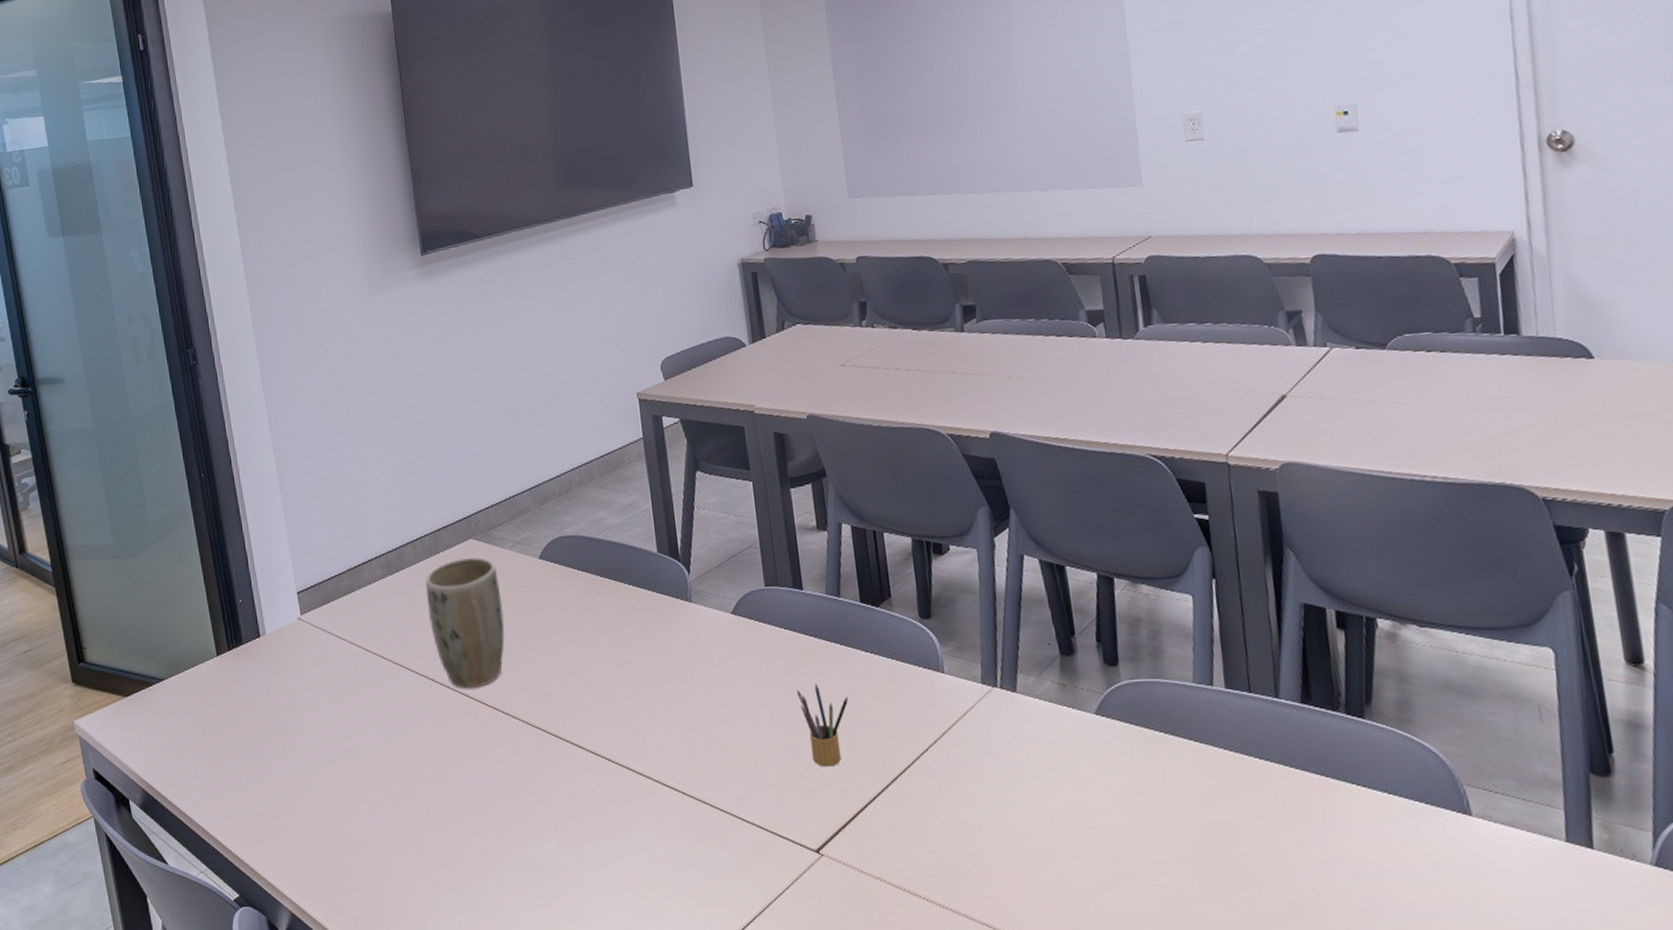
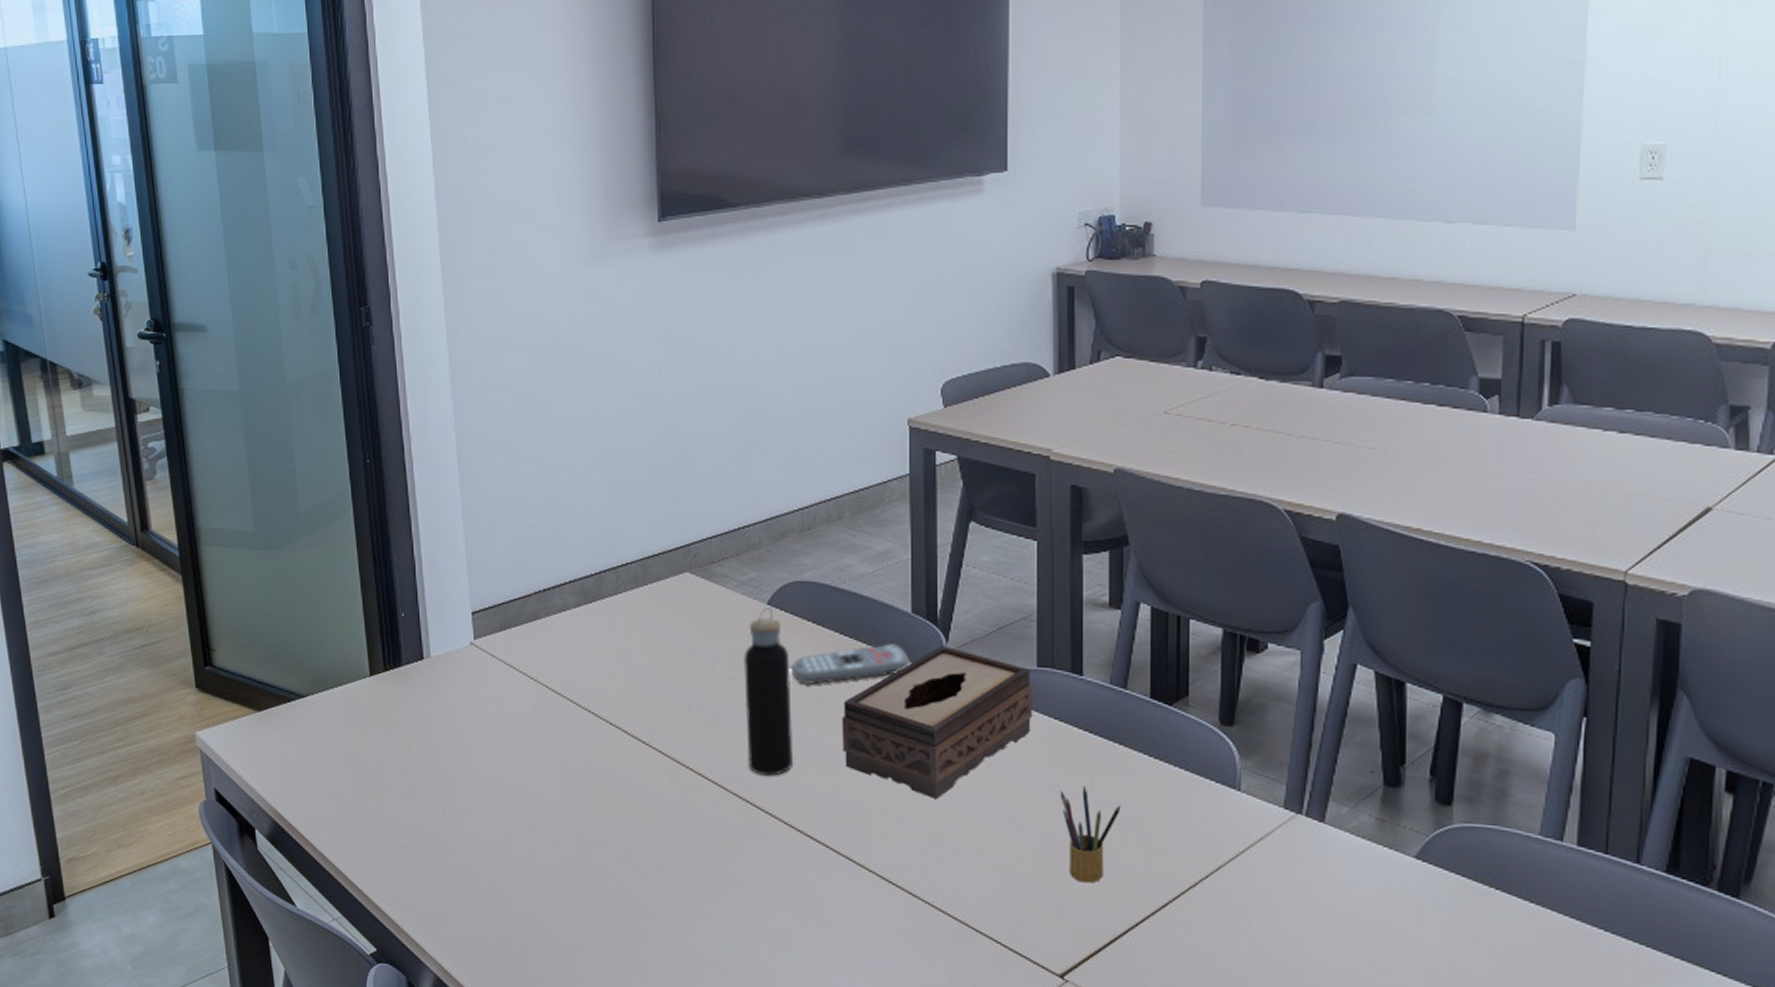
plant pot: present [425,557,505,689] -> none [628,593,718,747]
water bottle: none [524,561,574,705] -> present [743,607,794,776]
remote control: none [564,580,661,623] -> present [792,643,910,685]
tissue box: none [610,576,767,708] -> present [841,644,1033,799]

